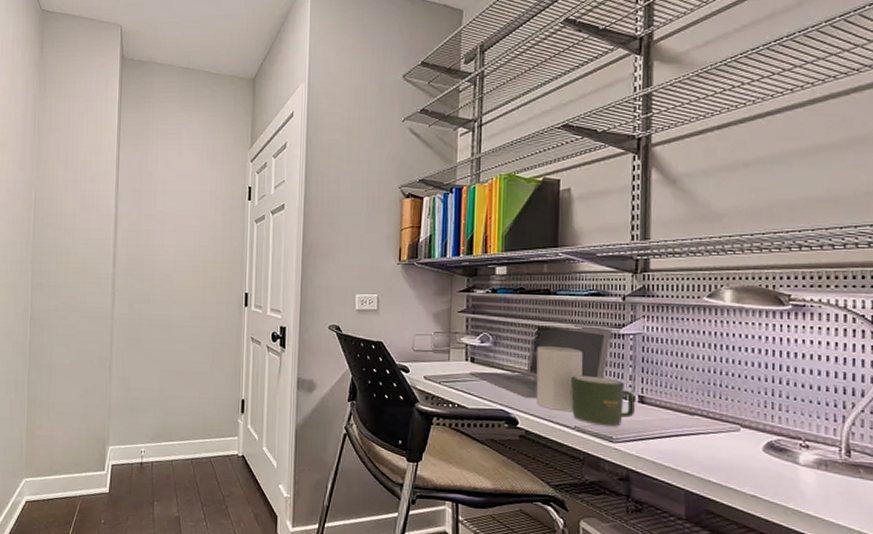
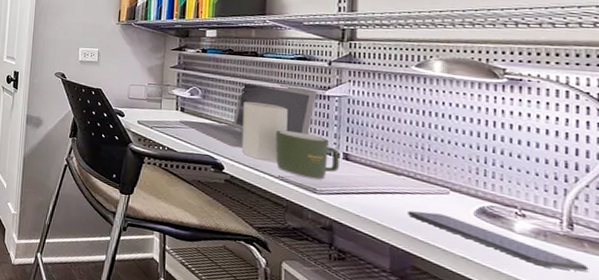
smartphone: none [701,451,864,498] -> present [408,210,589,272]

